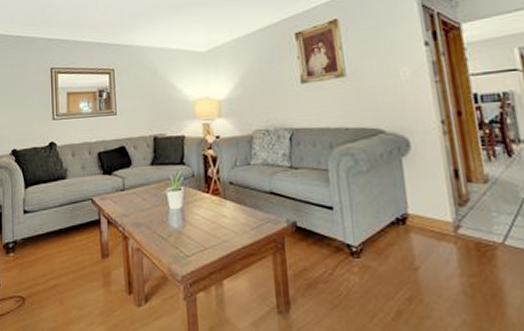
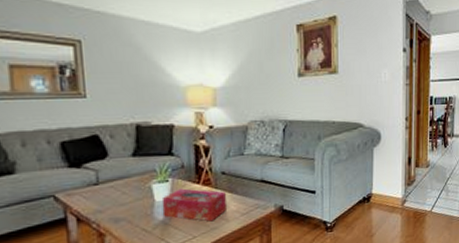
tissue box: none [175,197,237,234] -> present [161,188,228,222]

